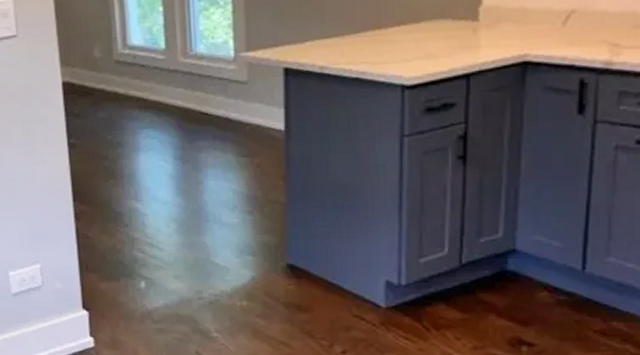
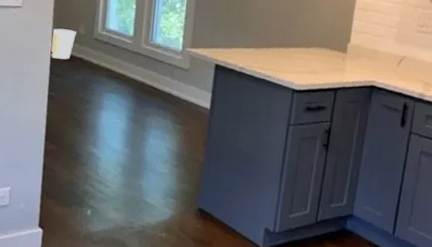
wastebasket: none [60,54,91,95] -> present [50,28,77,60]

